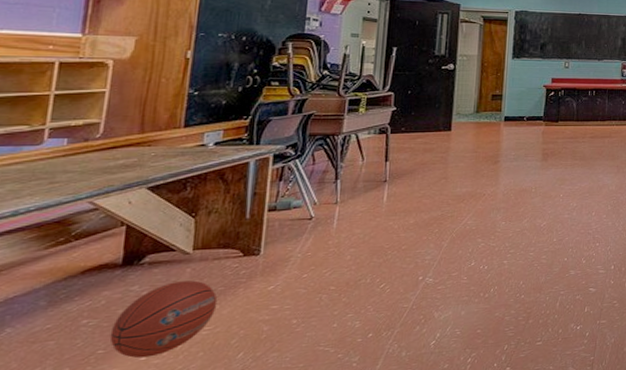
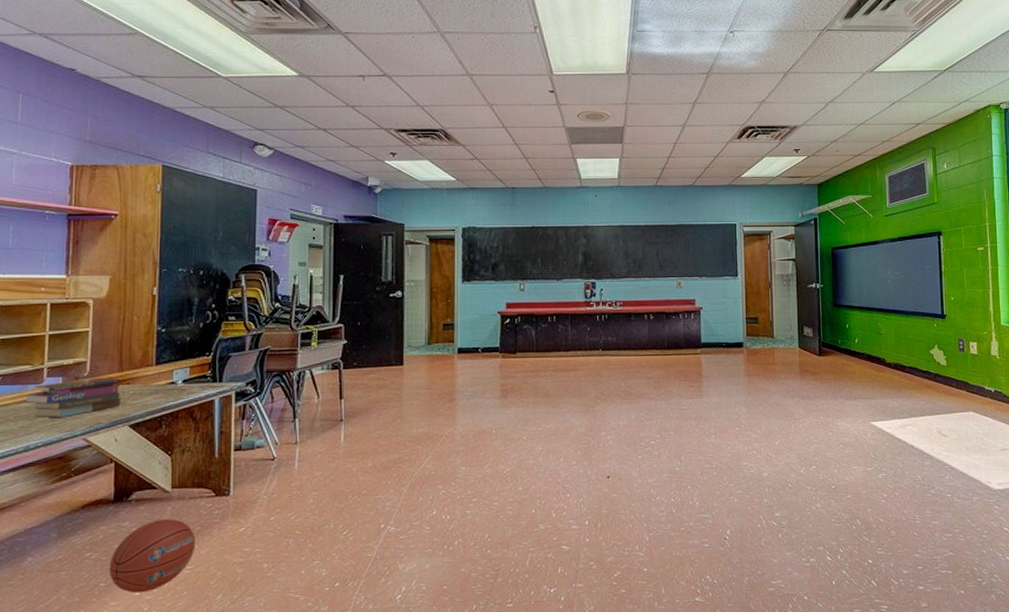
books: none [18,139,139,181] -> present [26,377,121,418]

